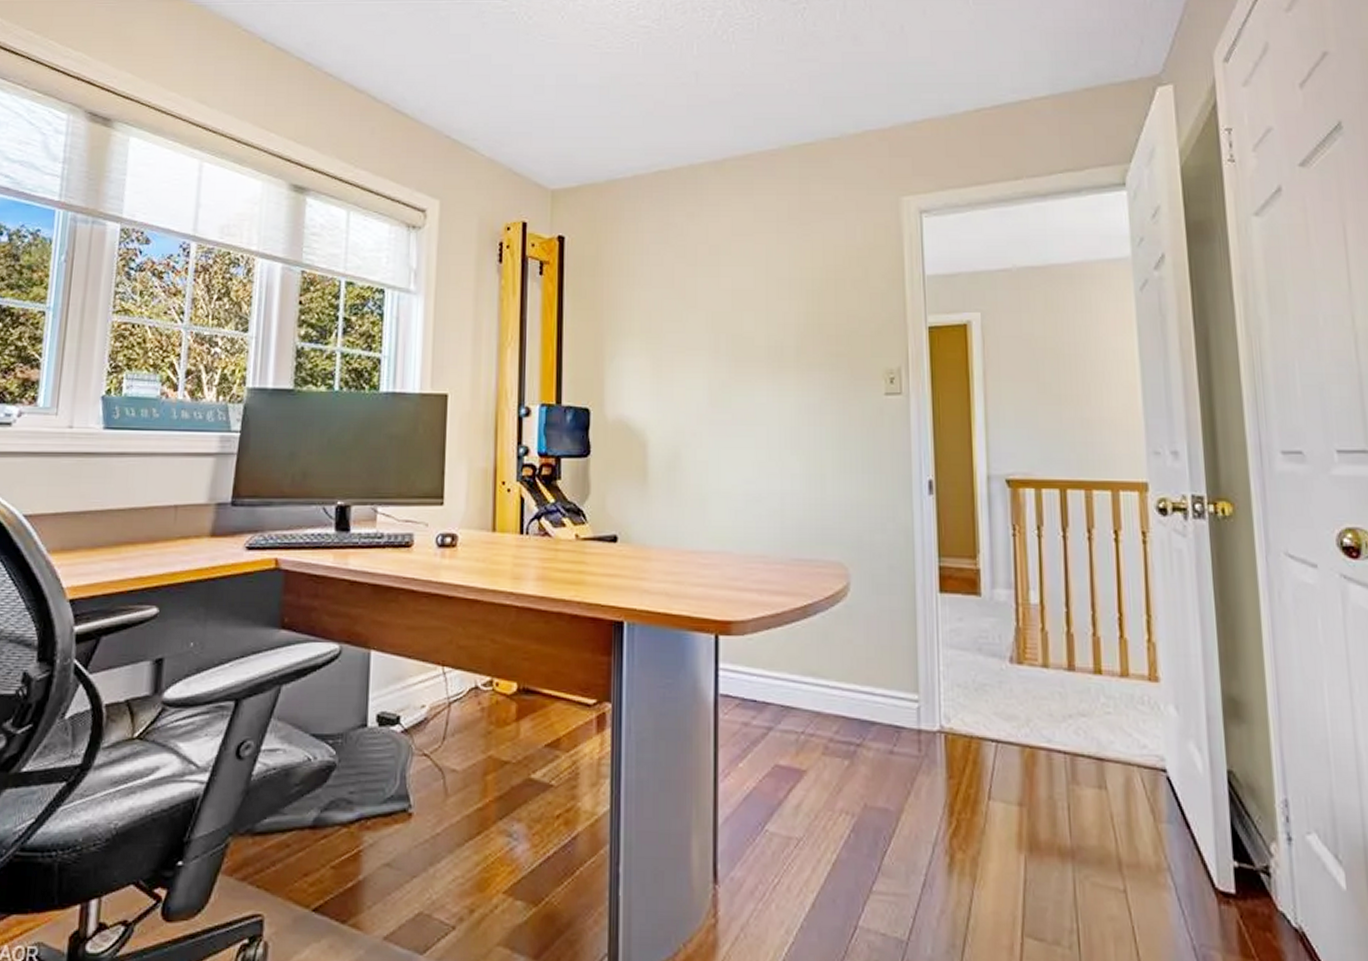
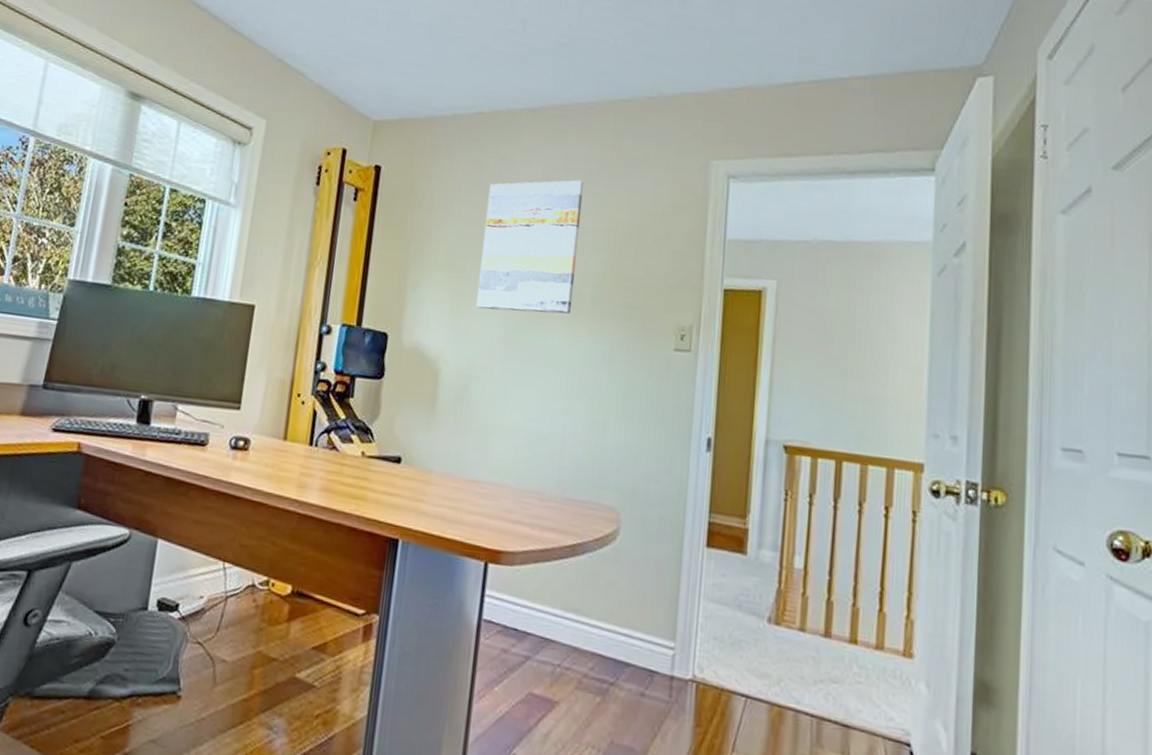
wall art: none [678,230,776,373] -> present [476,179,584,314]

